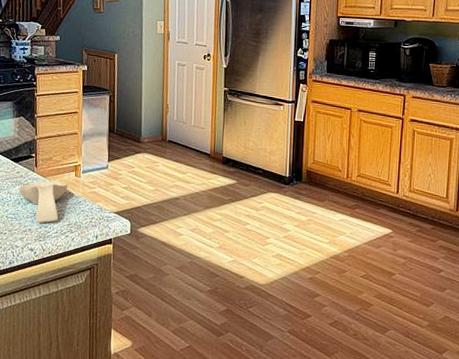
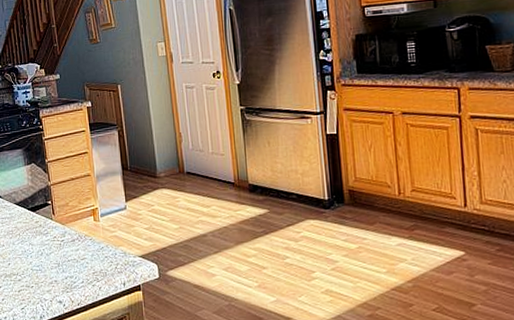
spoon rest: present [19,181,68,223] -> none [40,228,88,273]

